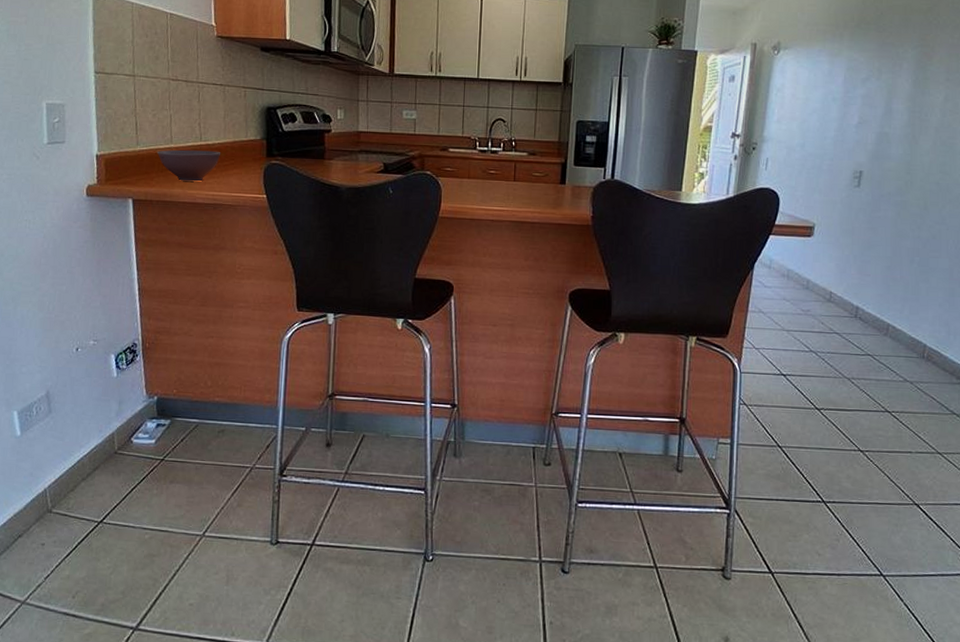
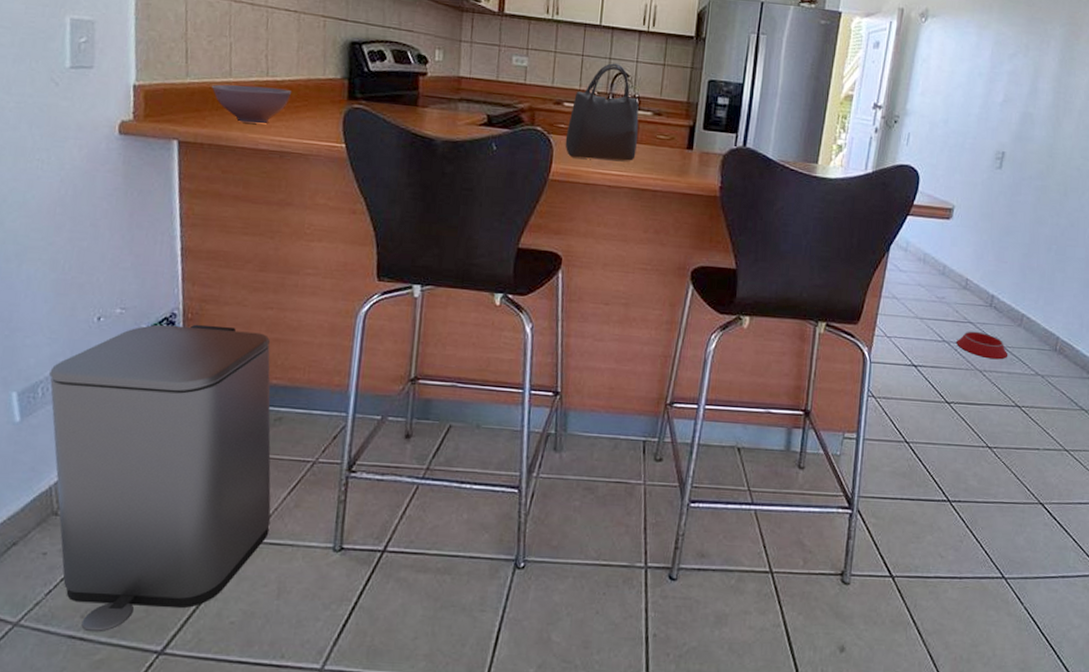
pedal bin: none [41,352,219,611] -> present [49,324,271,633]
handbag: none [451,111,516,198] -> present [565,63,639,162]
pet bowl: none [824,341,875,368] -> present [956,331,1007,360]

